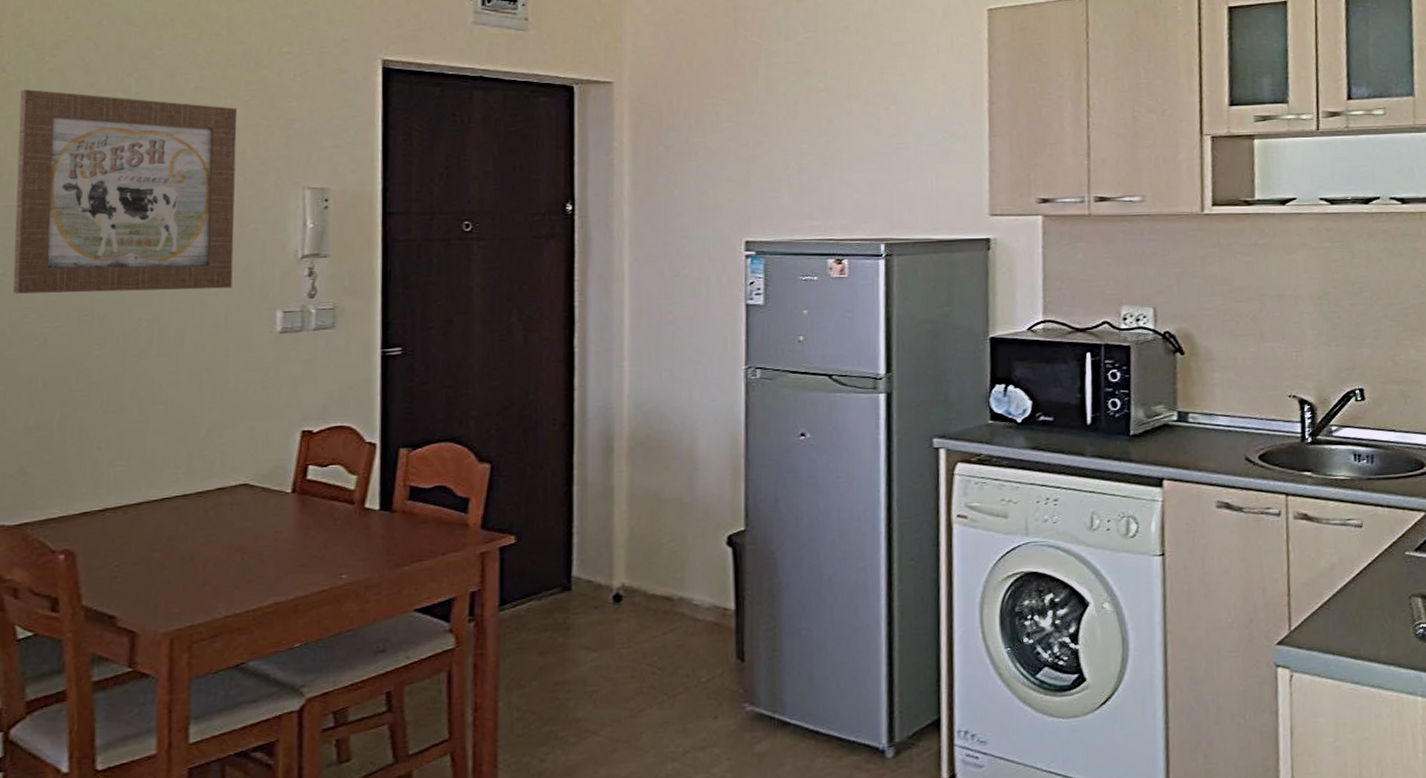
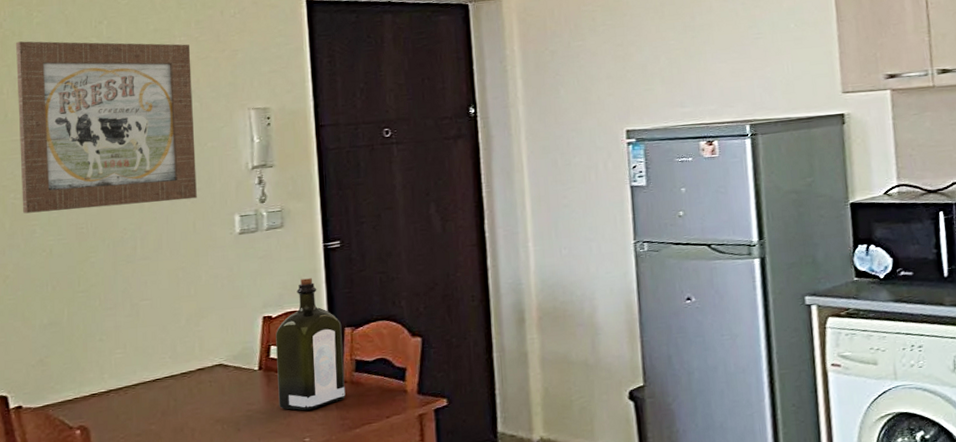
liquor: none [313,389,396,543] -> present [276,278,346,411]

